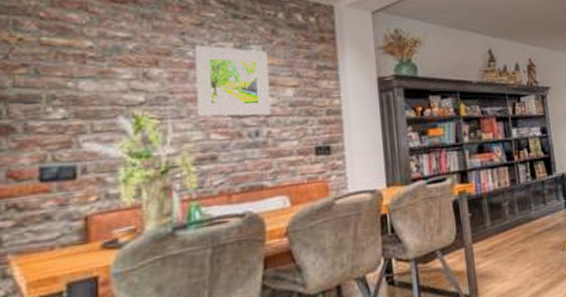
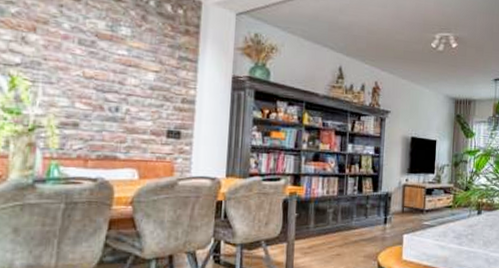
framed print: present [195,45,272,117] -> none [66,19,136,94]

